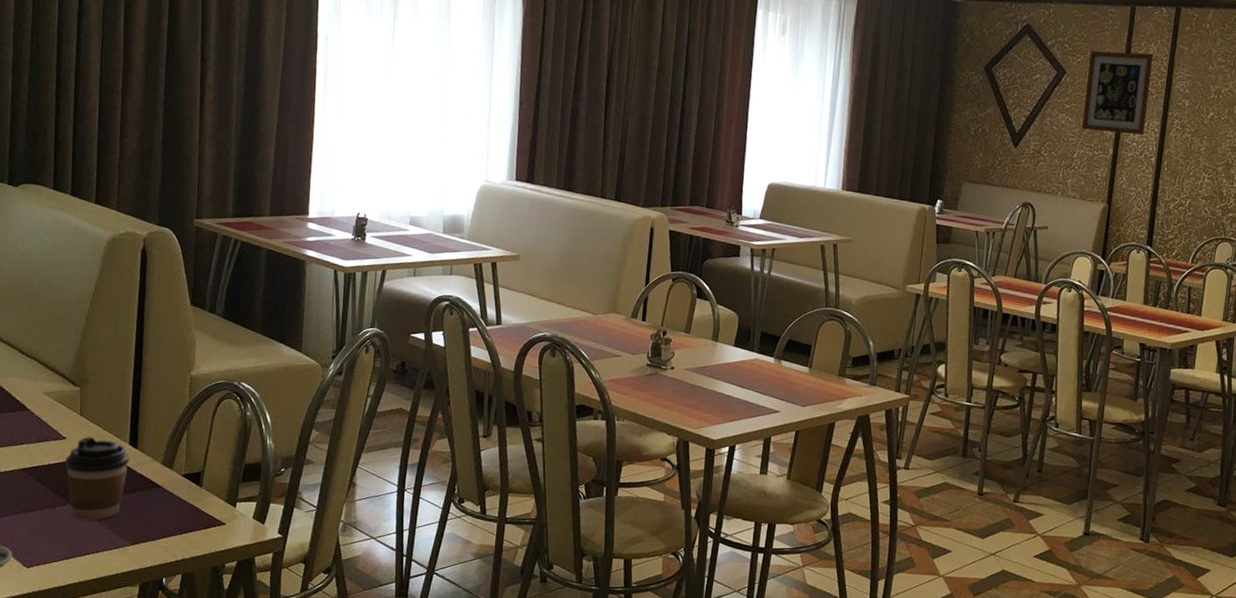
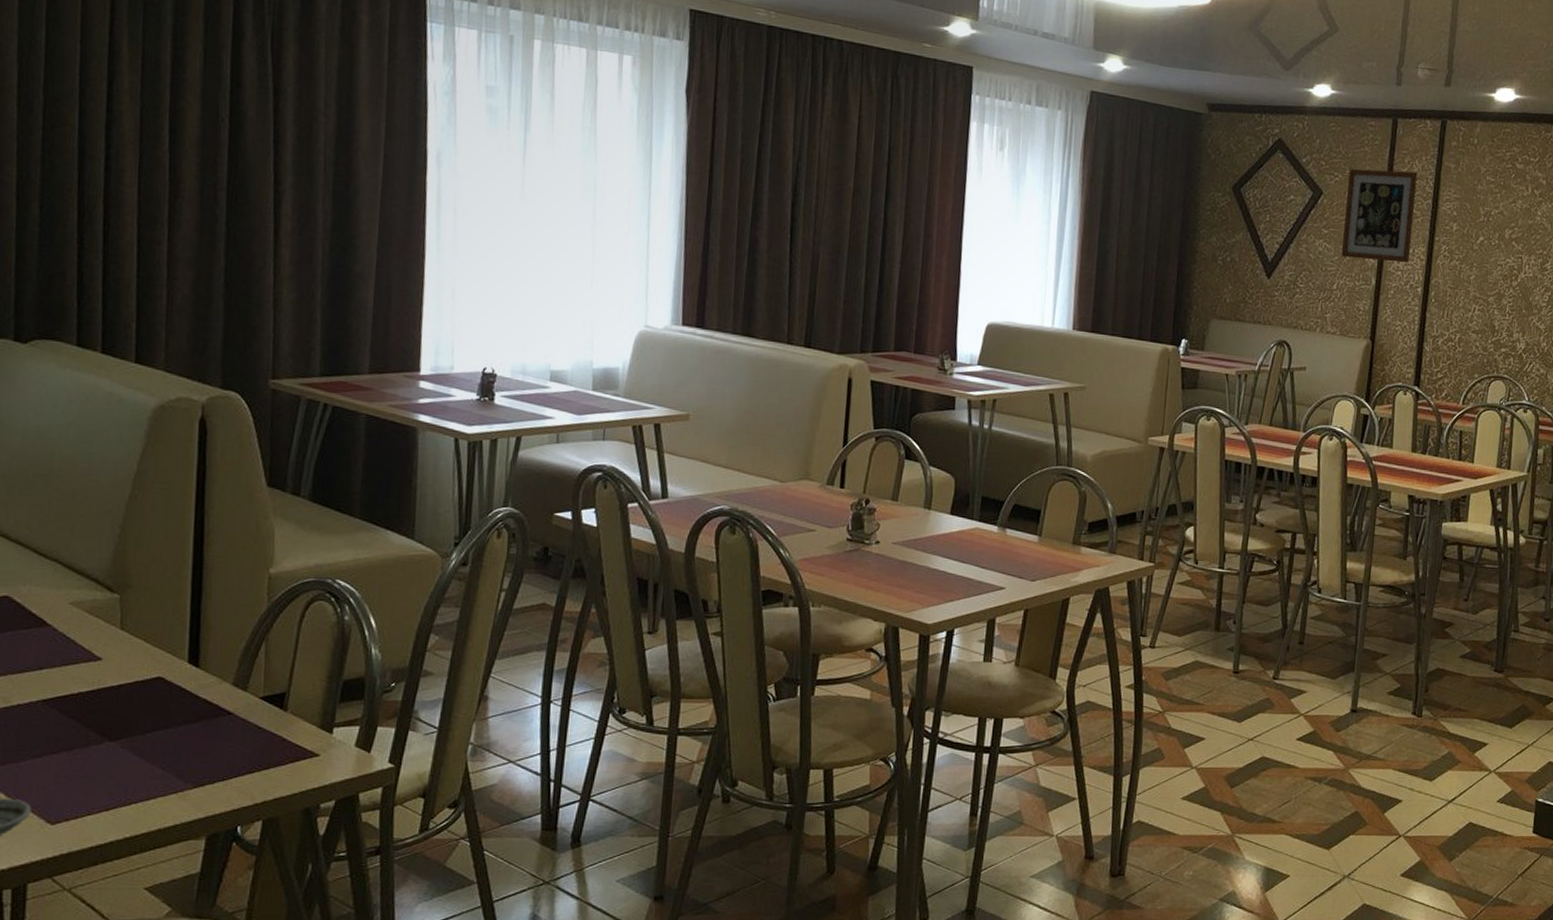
coffee cup: present [65,436,130,521] -> none [101,655,189,761]

